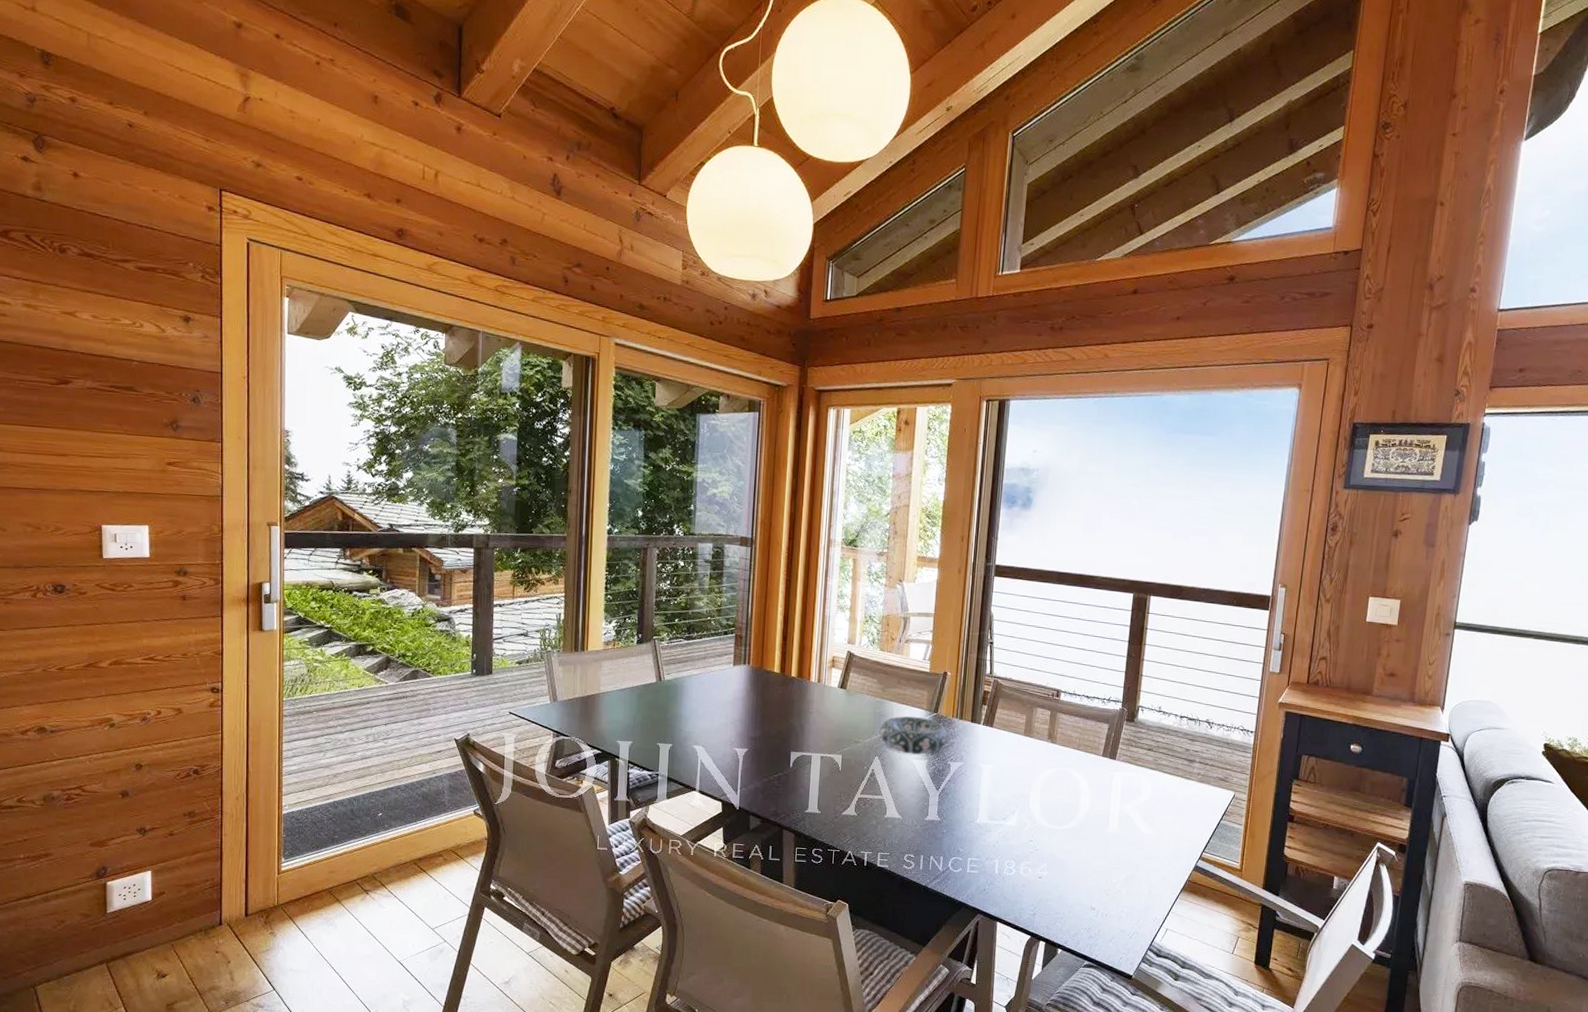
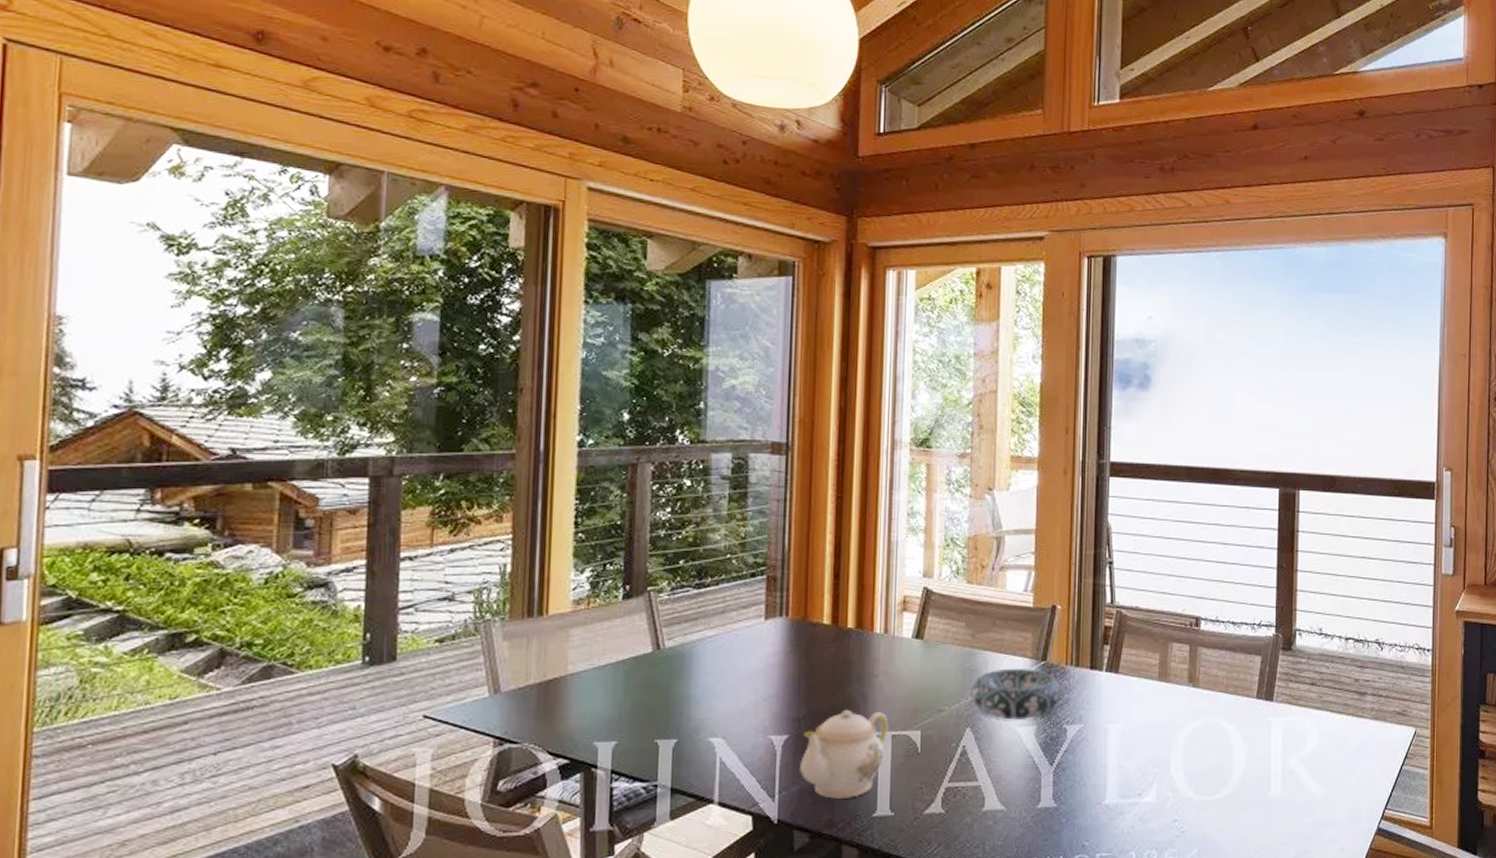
teapot: none [755,735,819,798] -> present [800,710,889,799]

